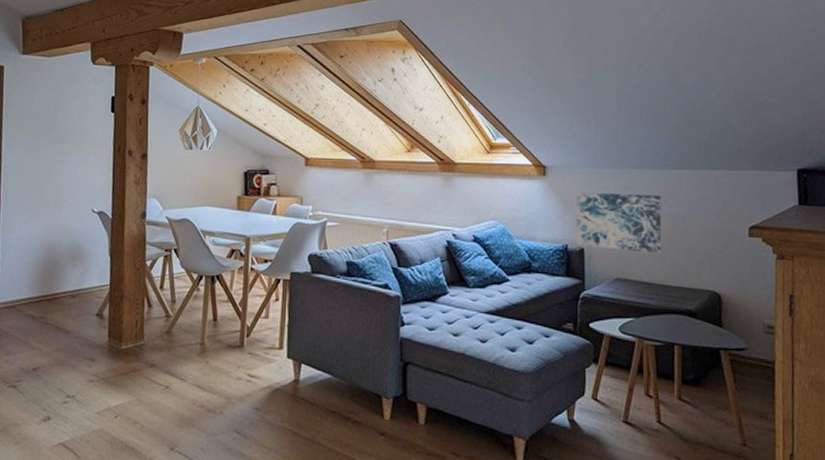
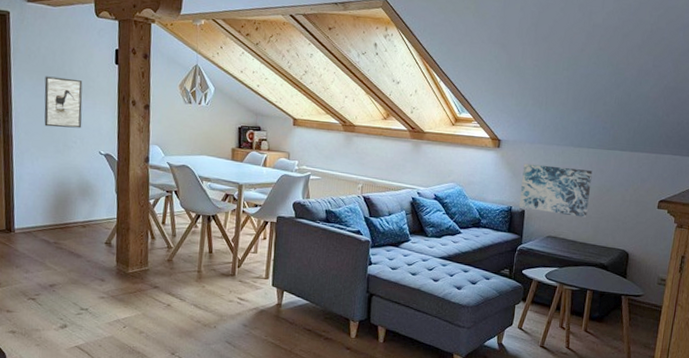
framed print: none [34,130,77,186] -> present [44,76,83,128]

